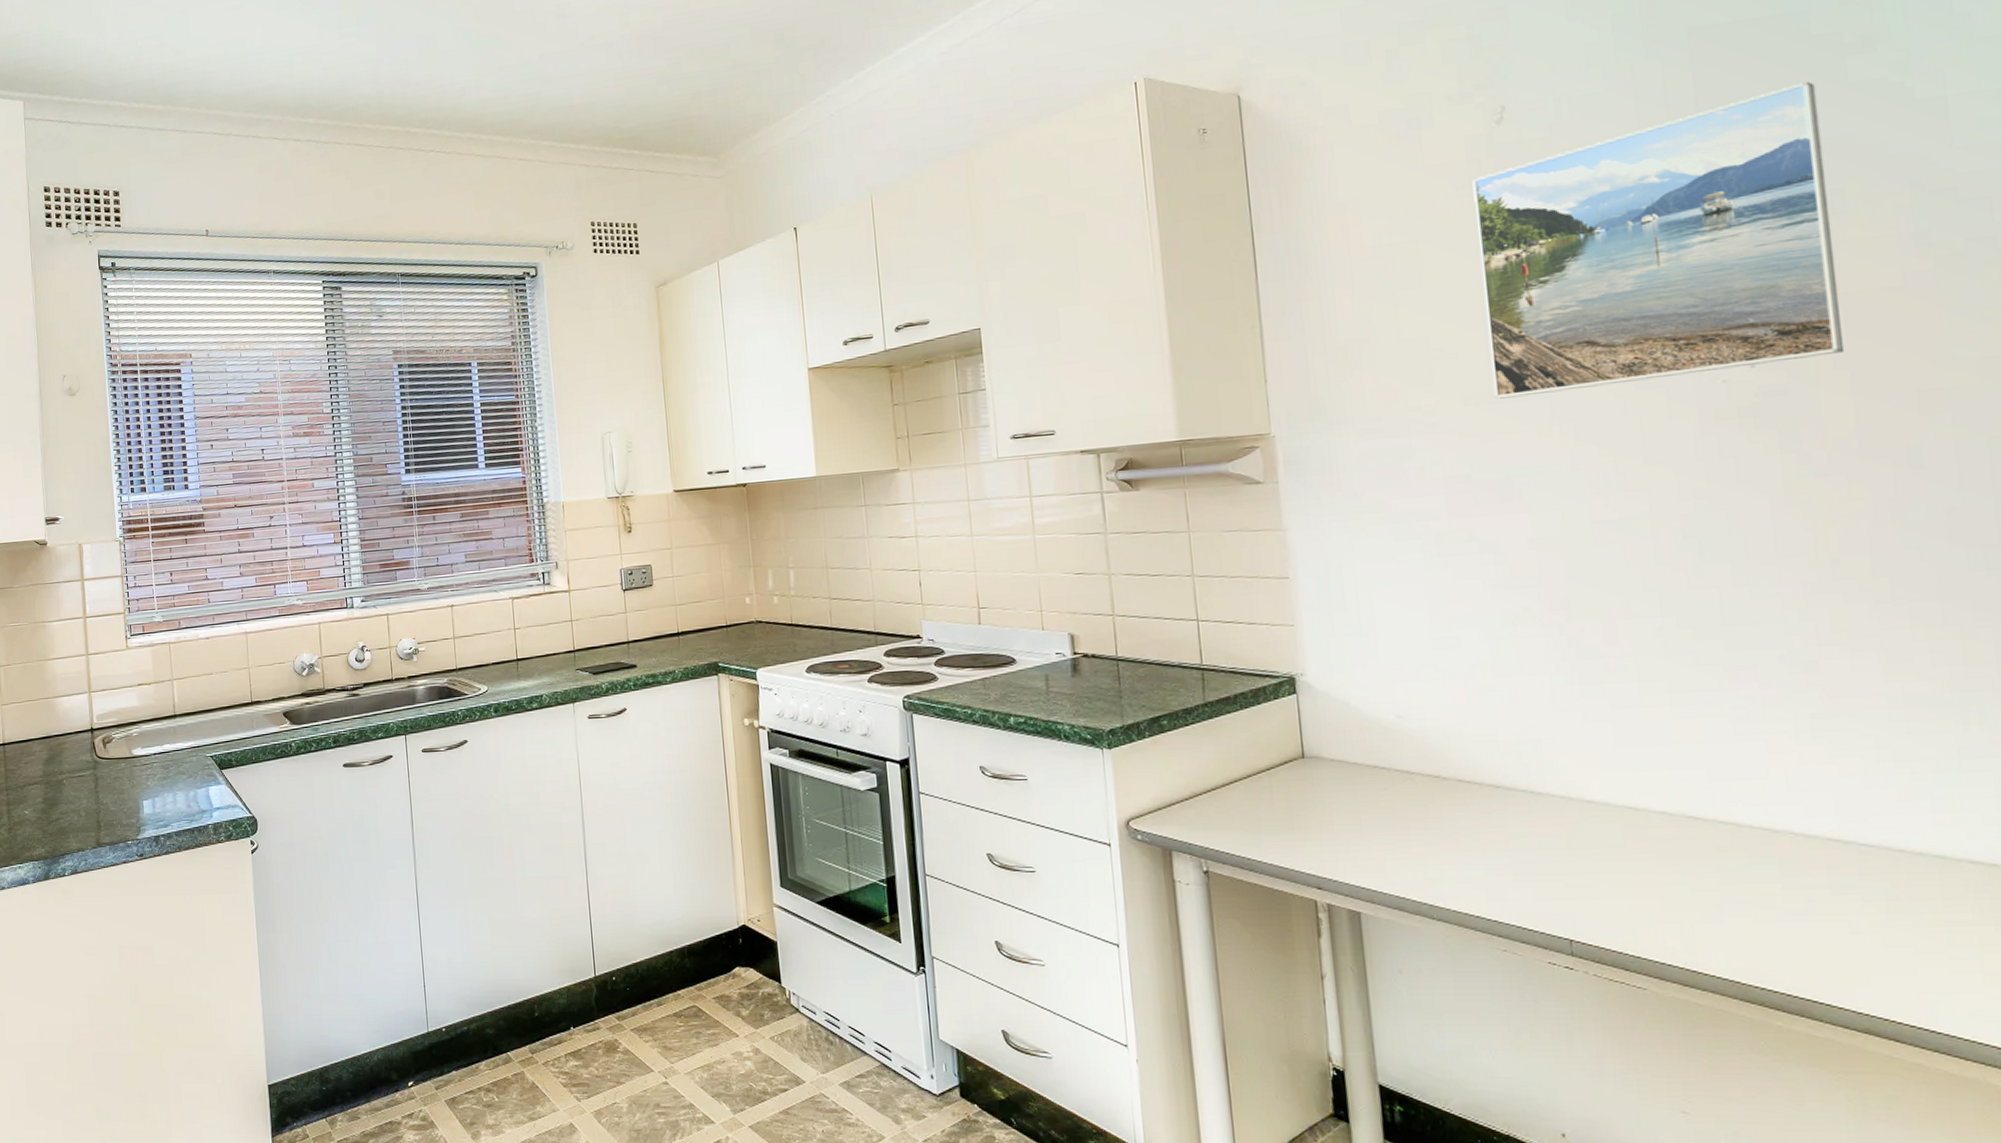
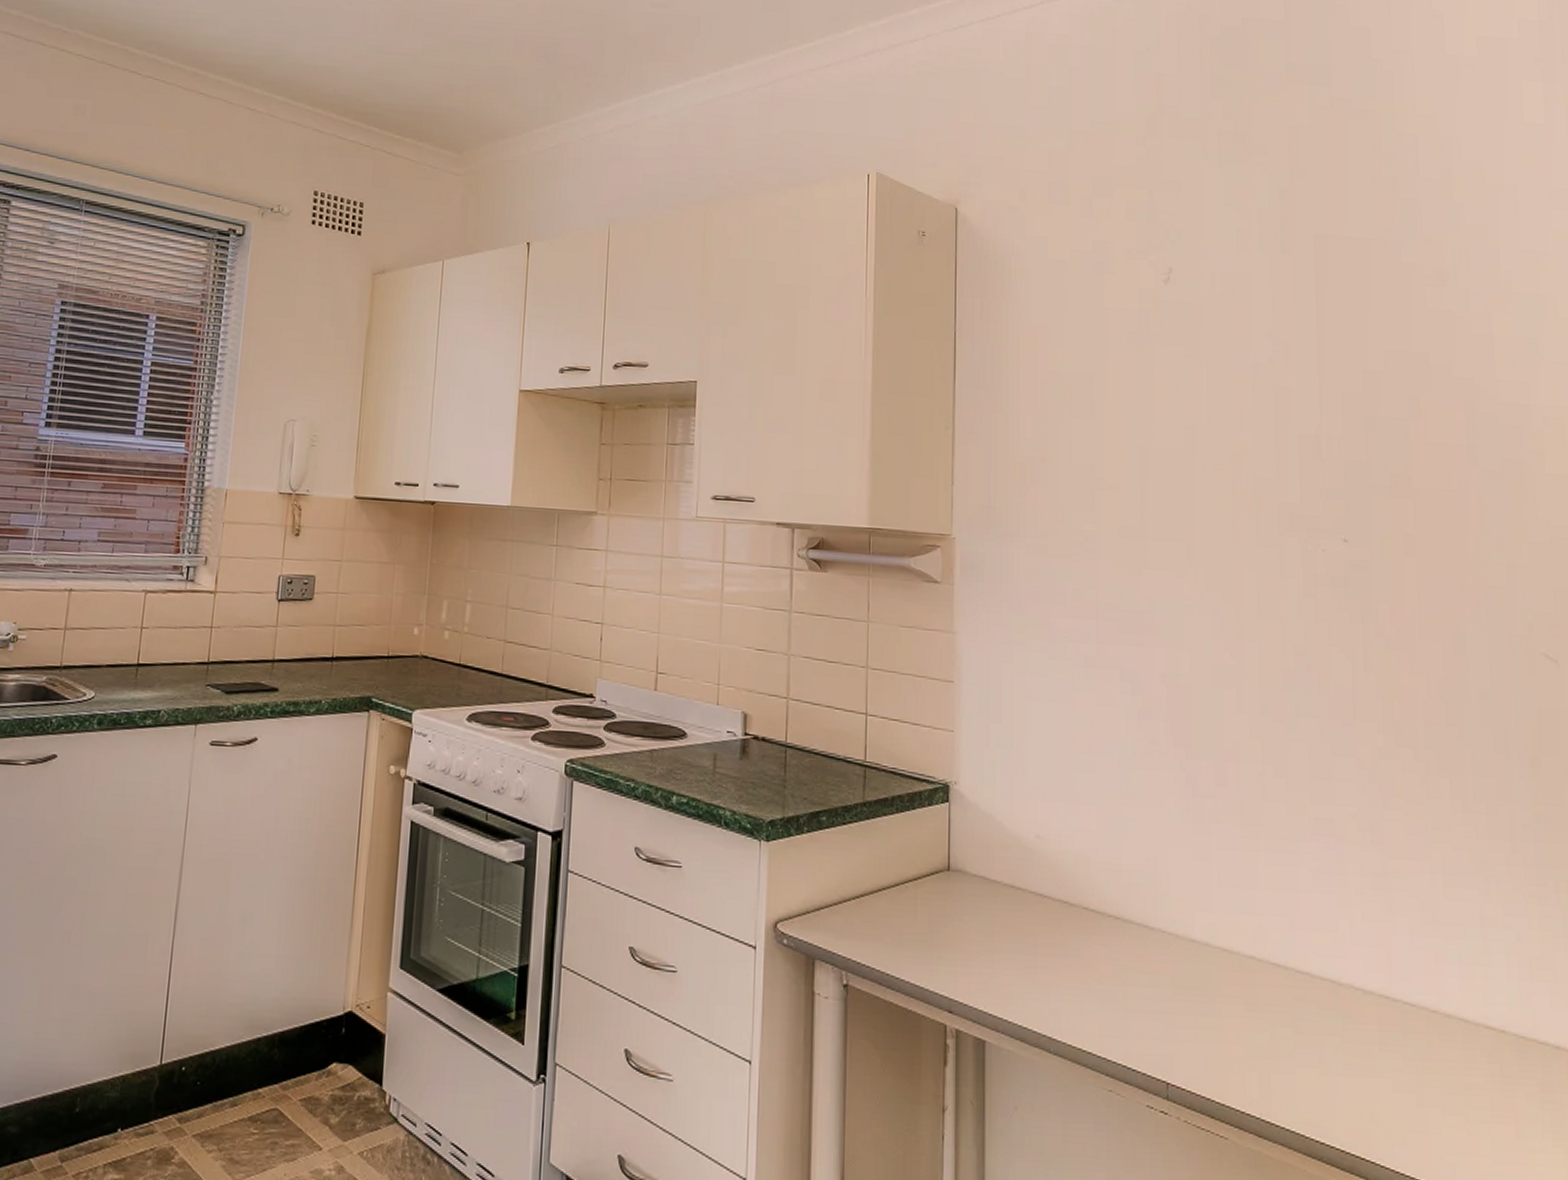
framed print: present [1472,81,1845,399] -> none [1141,300,1414,541]

